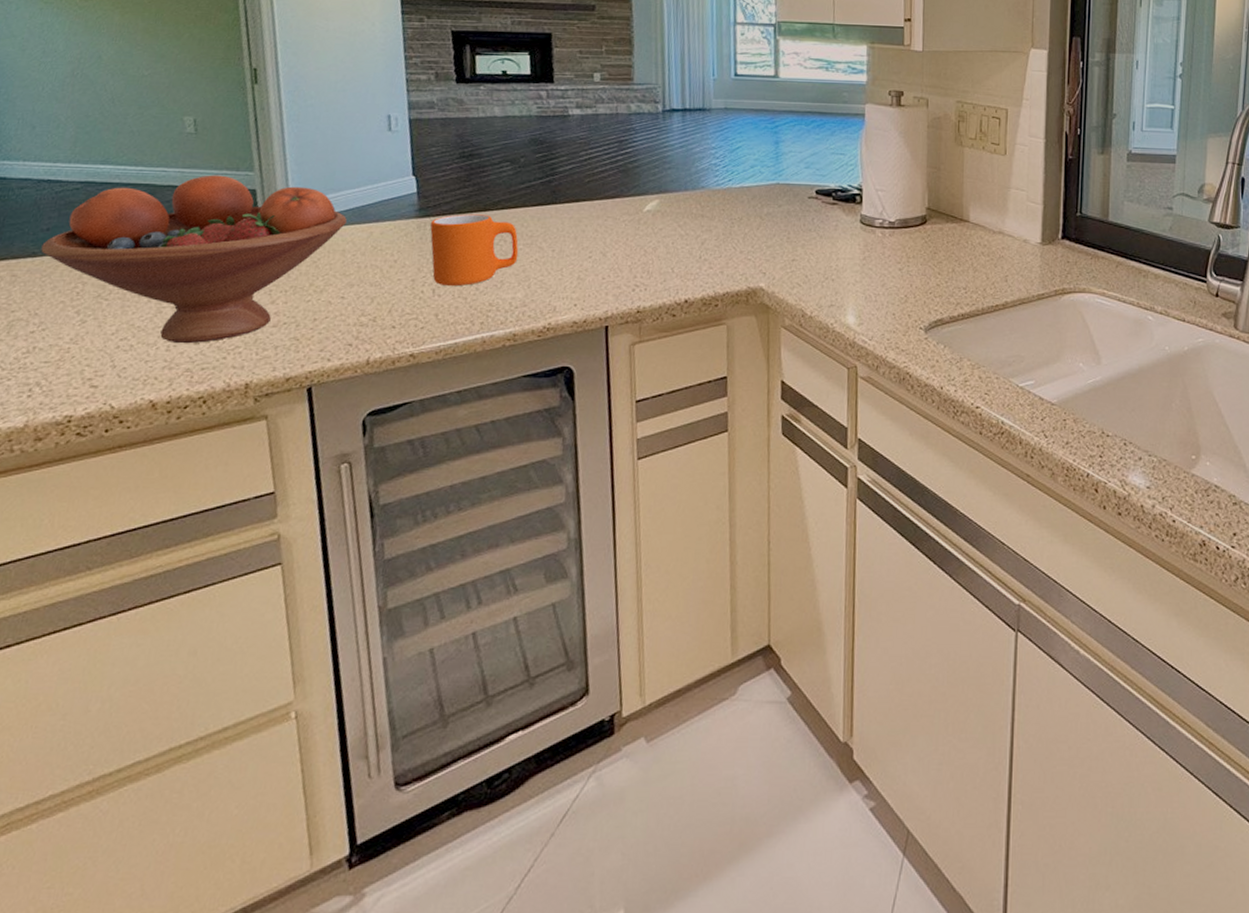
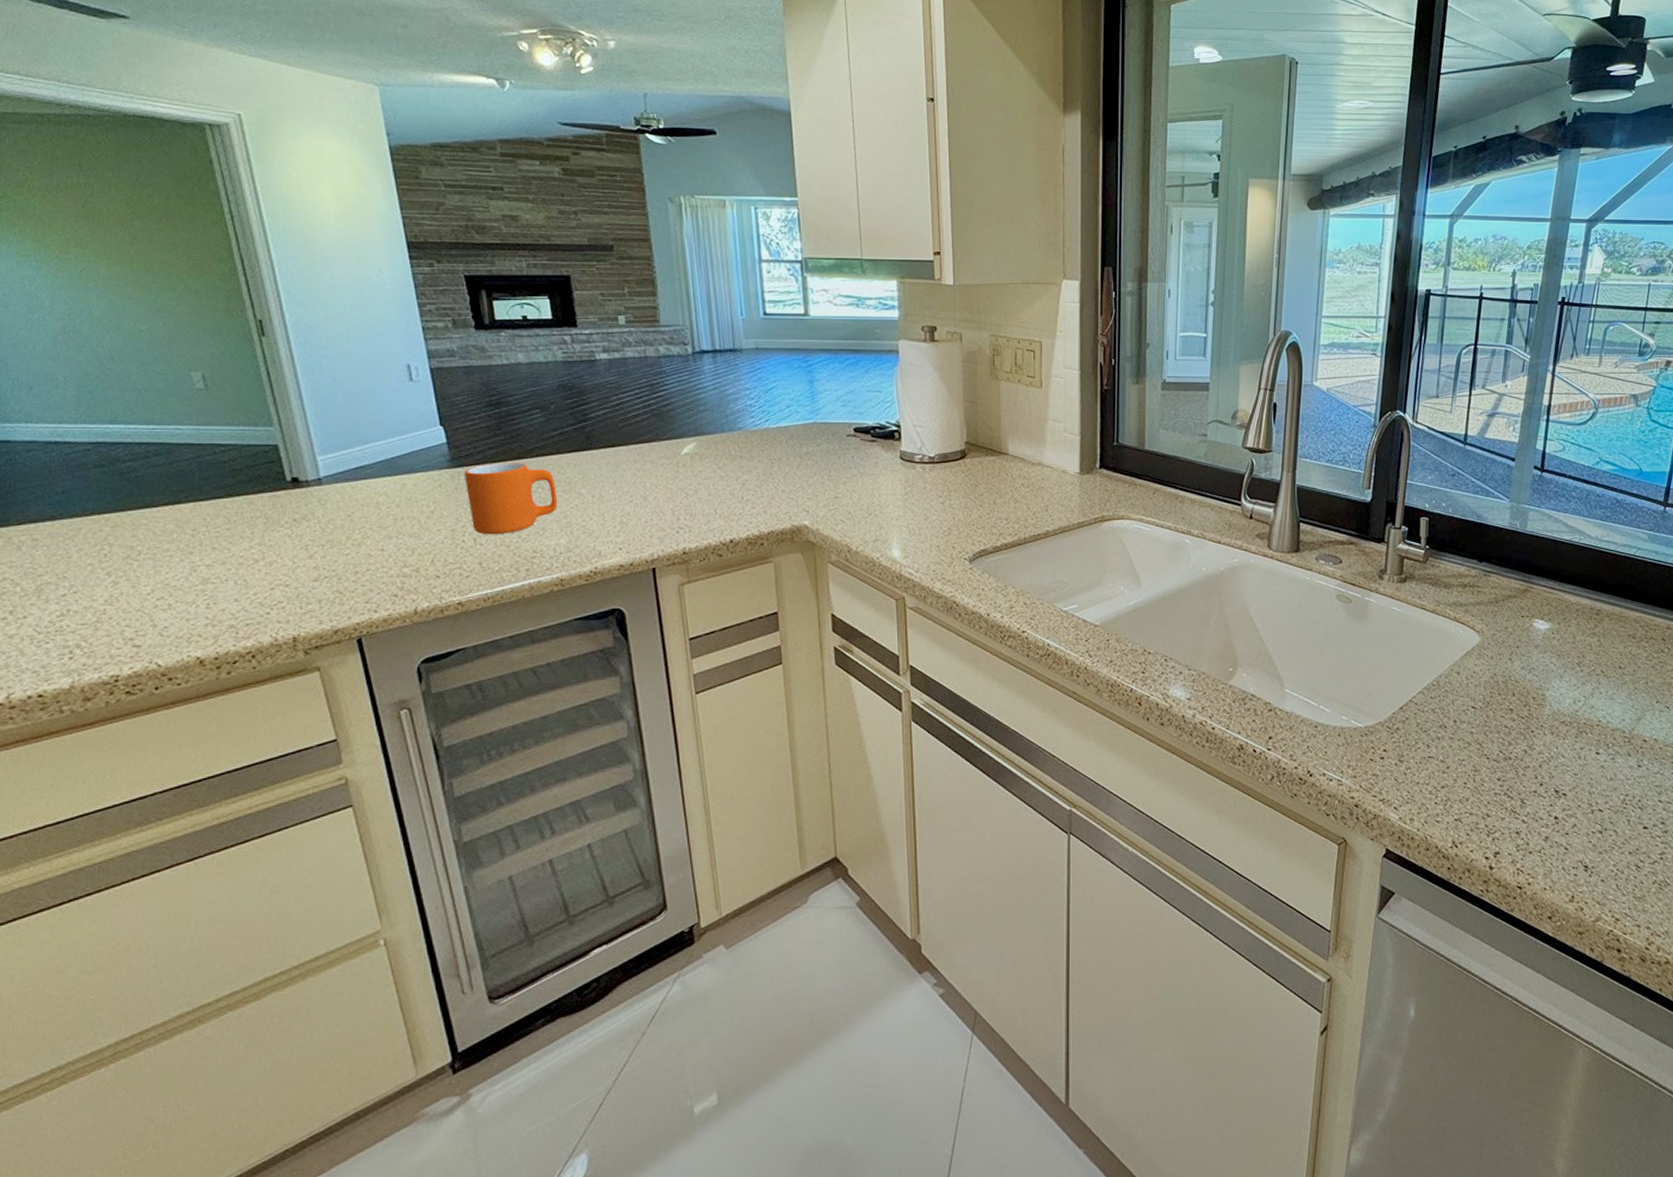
fruit bowl: present [40,175,347,344] -> none [59,431,377,601]

